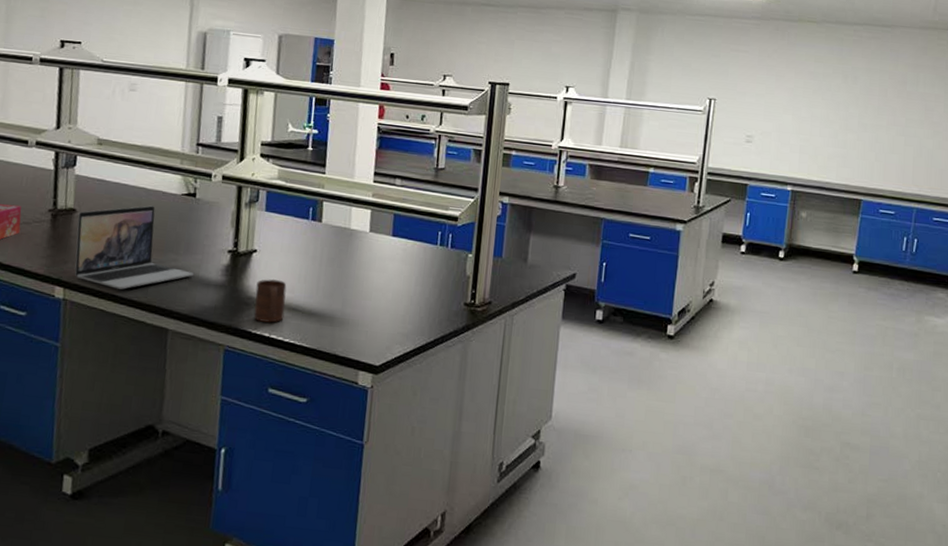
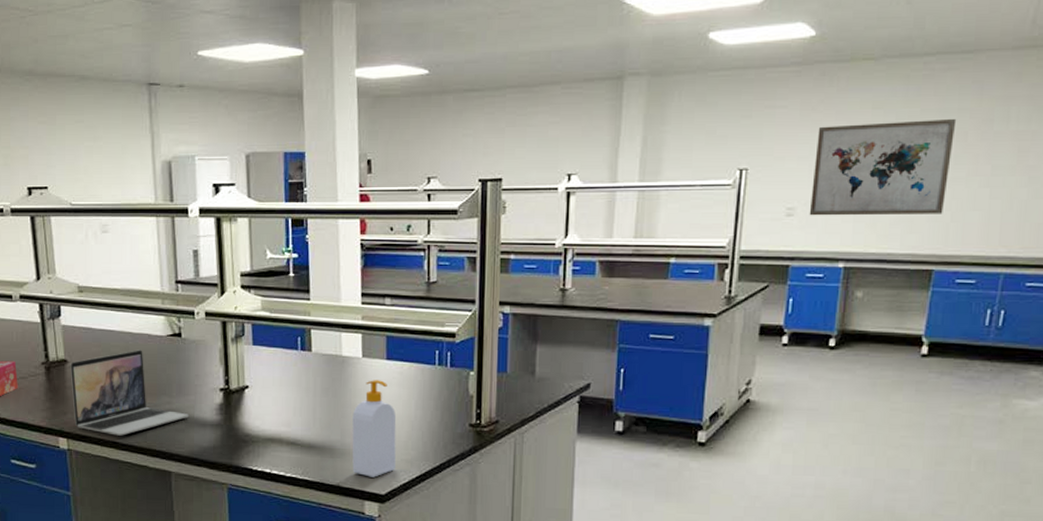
cup: present [254,278,287,323] -> none [252,414,283,458]
soap bottle: none [350,254,396,349] -> present [352,380,397,478]
wall art: none [764,71,879,154] -> present [809,119,957,216]

